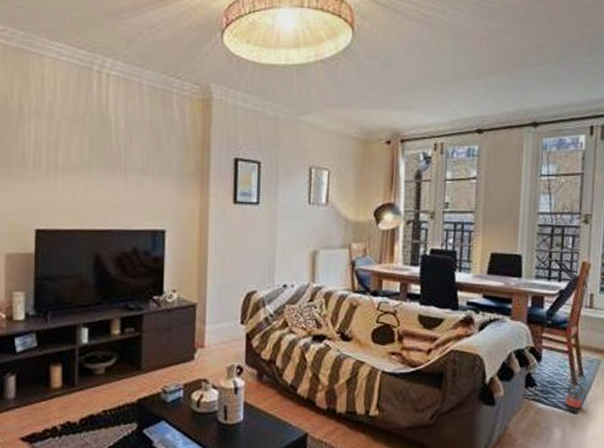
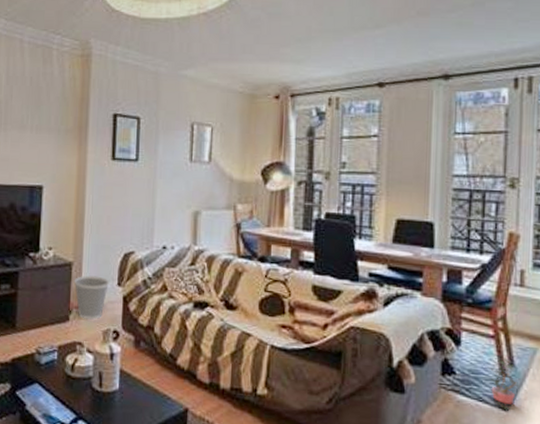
wastebasket: none [198,315,233,357] -> present [73,275,110,320]

